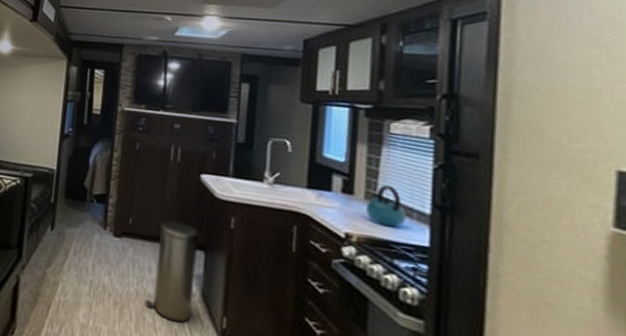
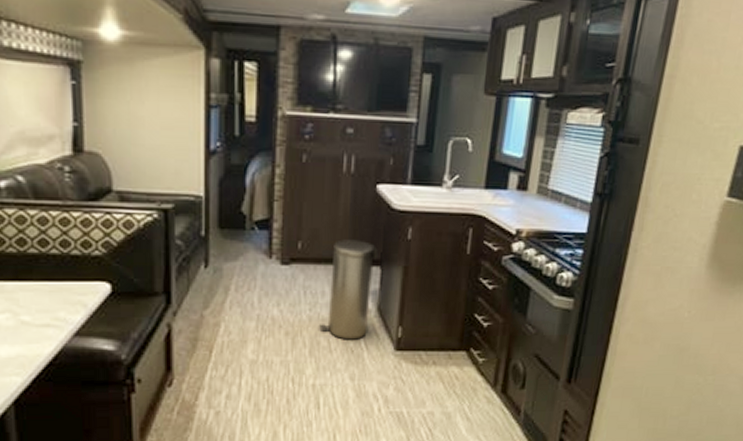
kettle: present [366,184,407,228] -> none [537,177,572,219]

